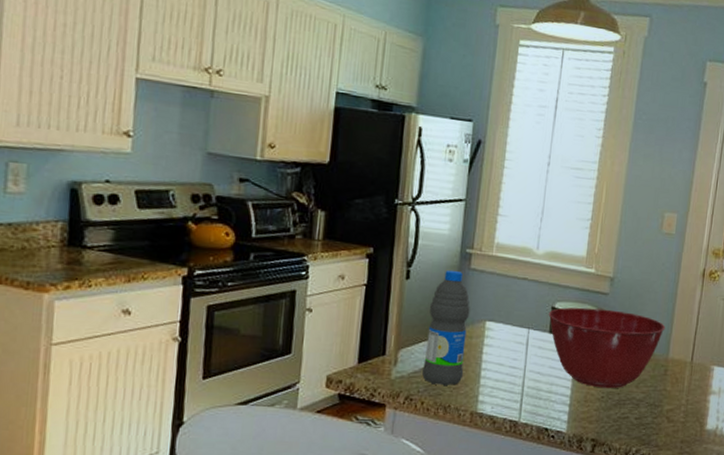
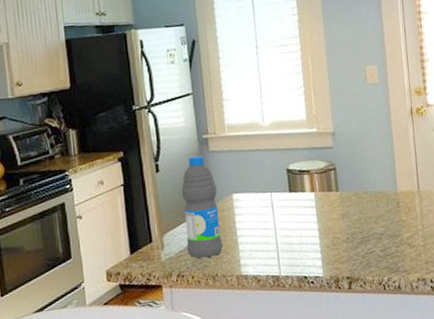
mixing bowl: present [548,307,666,389] -> none [285,159,389,231]

